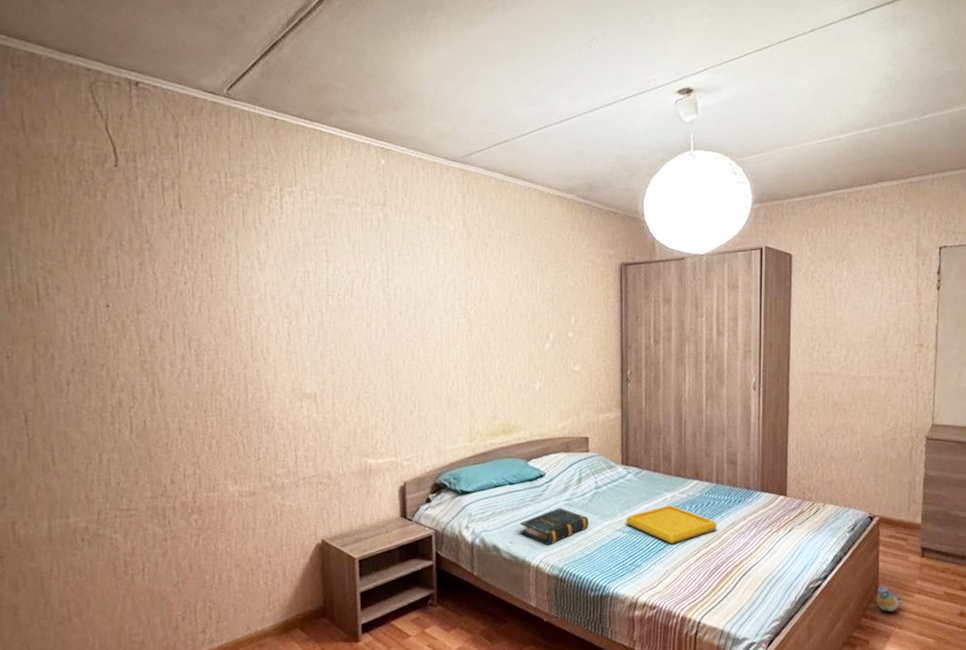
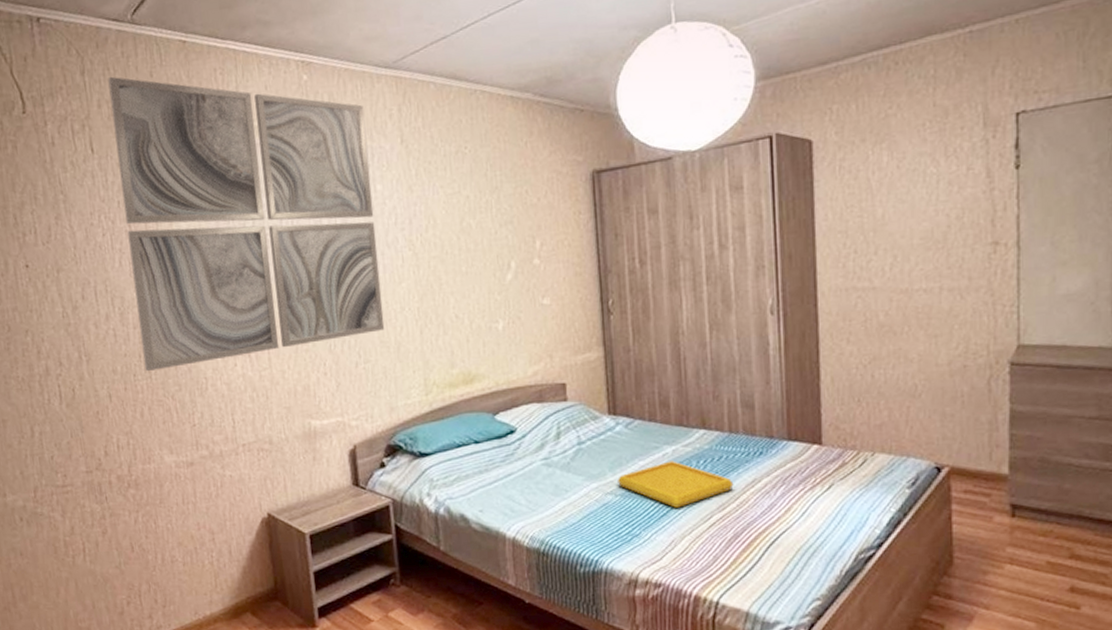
wall art: none [200,142,439,409] -> present [108,76,385,372]
book: present [520,508,589,545] -> none [490,468,573,513]
plush toy: present [876,585,904,612] -> none [951,554,990,588]

